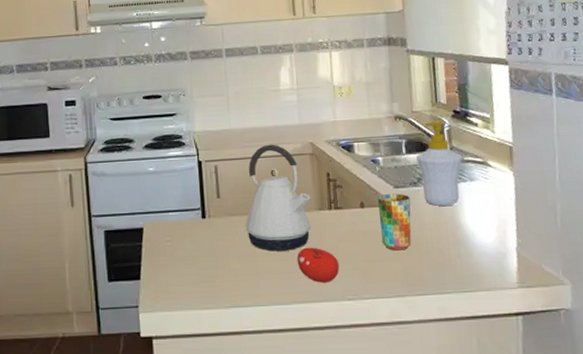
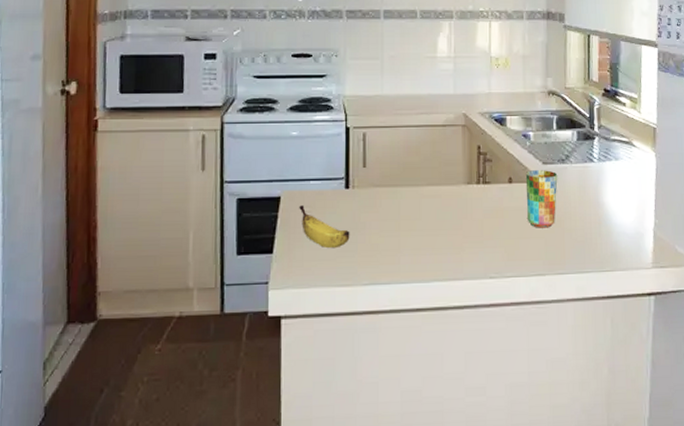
banana: none [161,235,210,275] -> present [299,205,350,249]
kettle: present [246,144,312,252] -> none [391,113,459,226]
fruit: present [297,247,340,283] -> none [441,222,484,260]
soap bottle: present [415,119,463,206] -> none [565,97,610,184]

